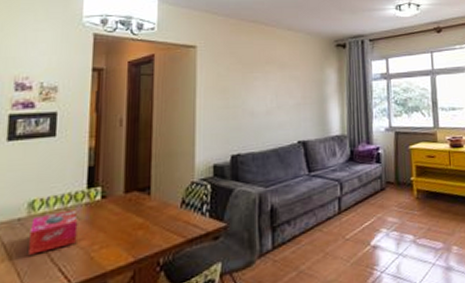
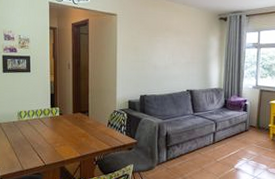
tissue box: present [29,209,78,255] -> none [20,120,47,144]

